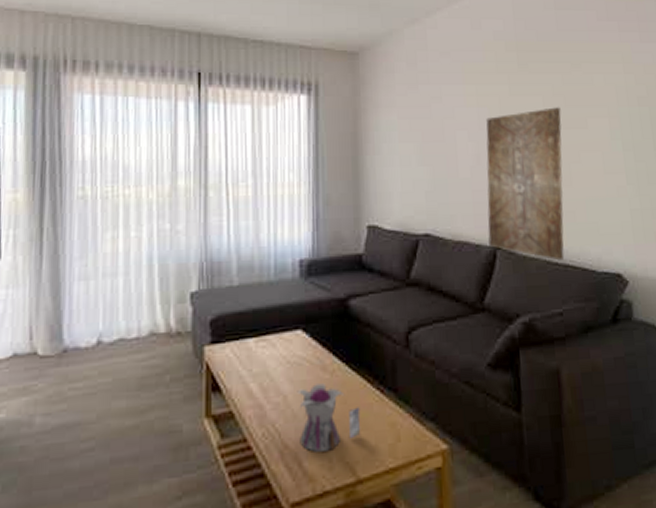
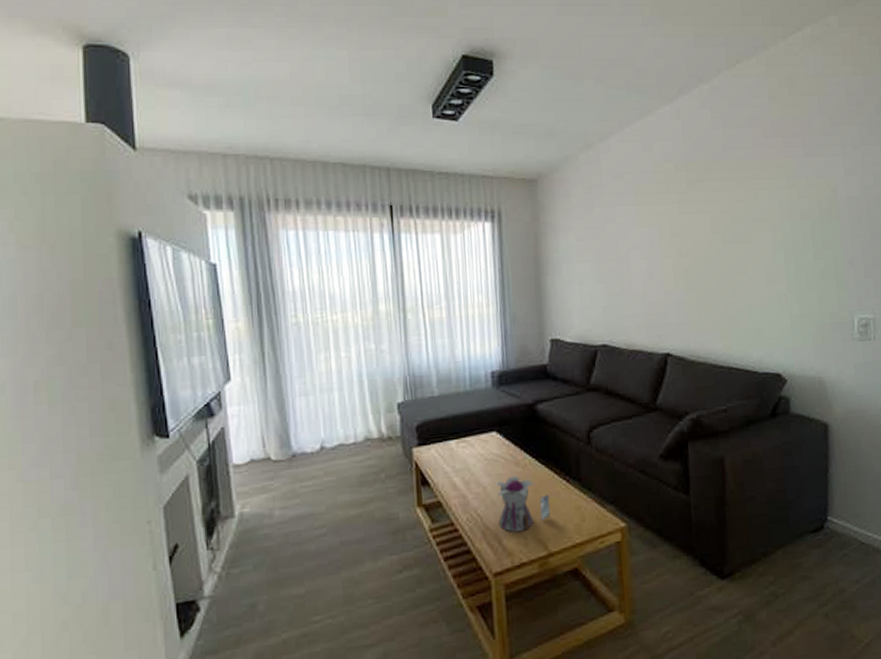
wall art: present [486,107,565,261] -> none [657,223,729,364]

